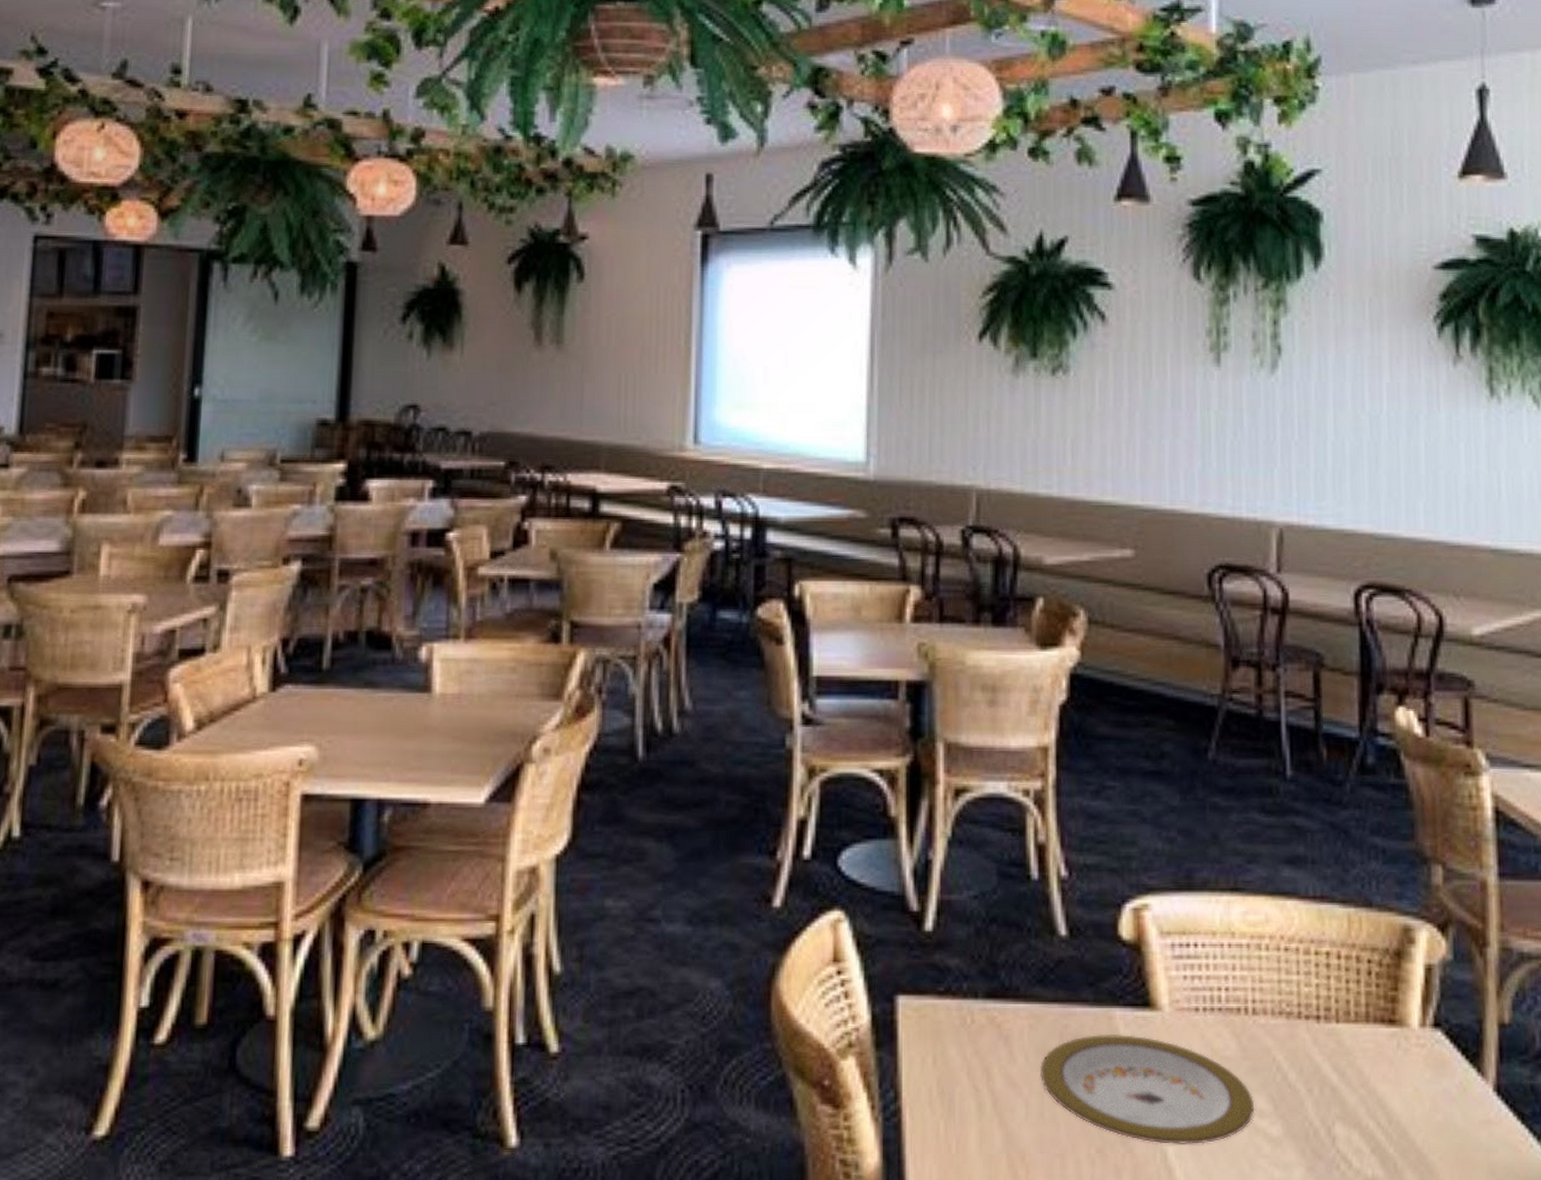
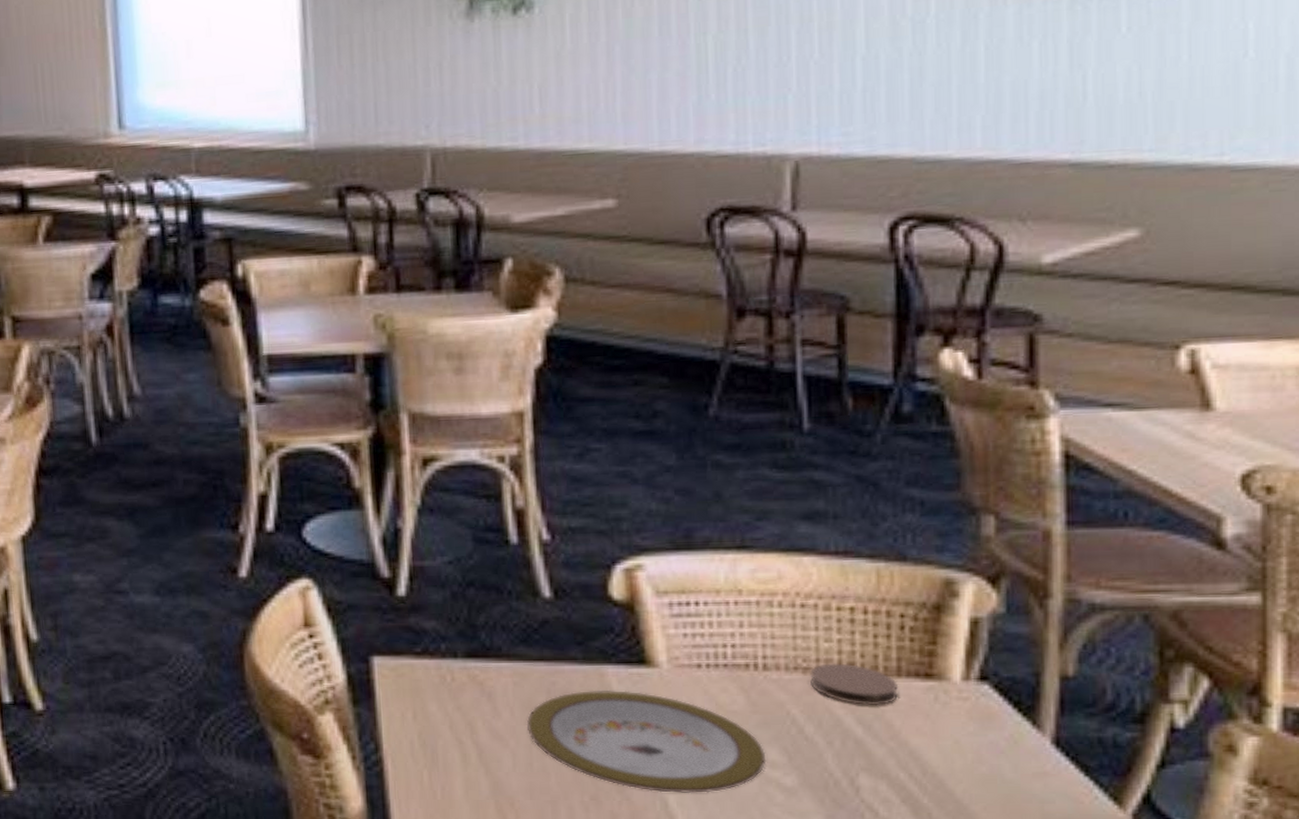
coaster: none [1292,1008,1368,1052] -> present [809,663,899,706]

